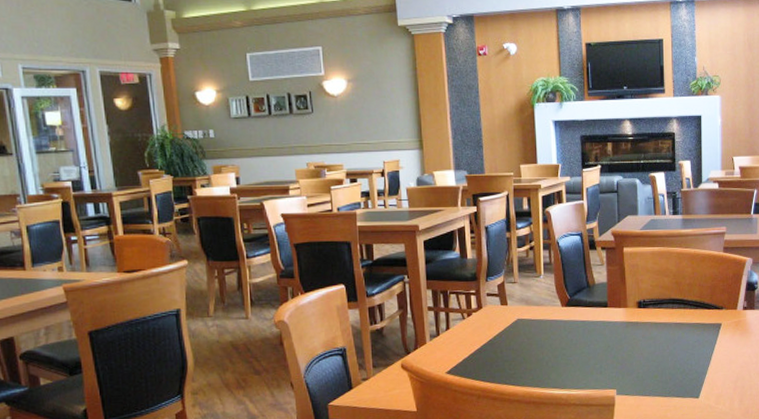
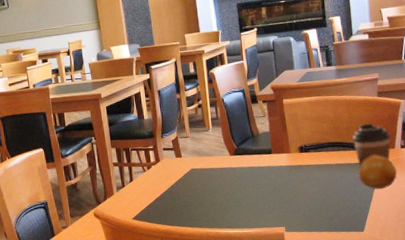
coffee cup: none [693,281,734,327] -> present [352,123,391,167]
fruit: none [698,315,737,353] -> present [358,154,397,190]

